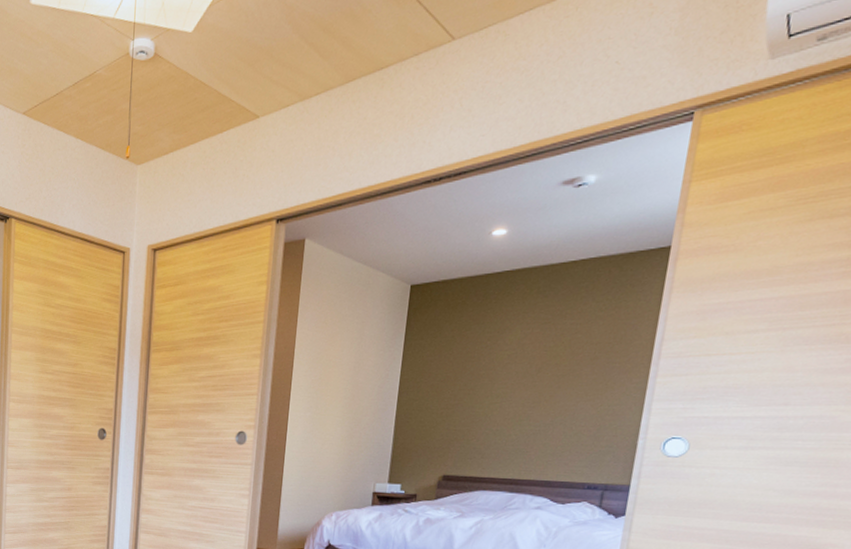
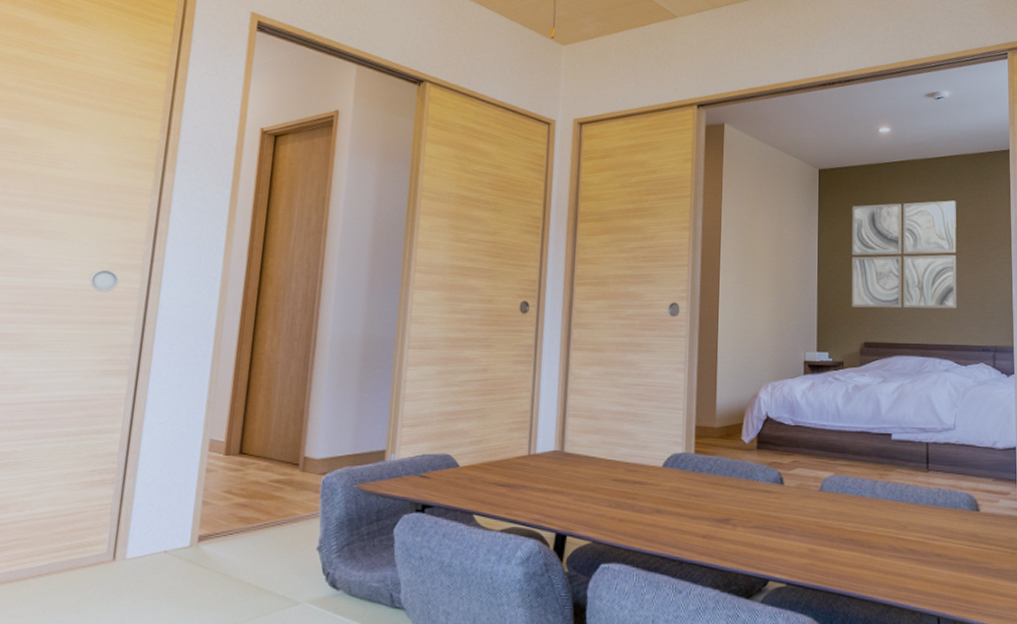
wall art: none [432,315,583,442] -> present [851,200,957,309]

